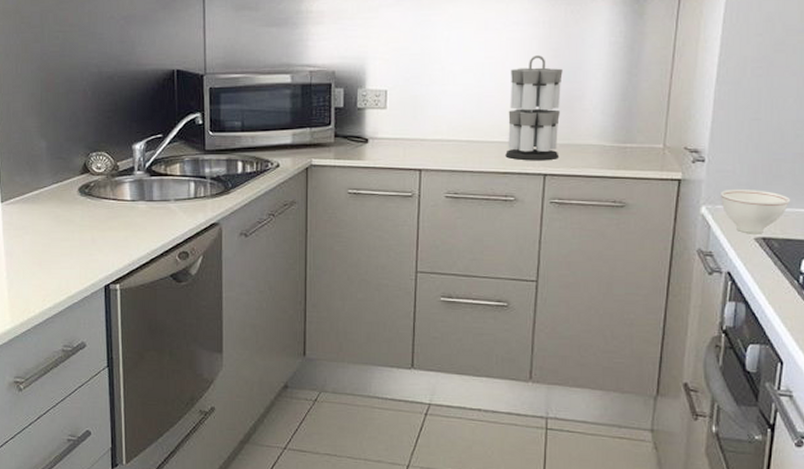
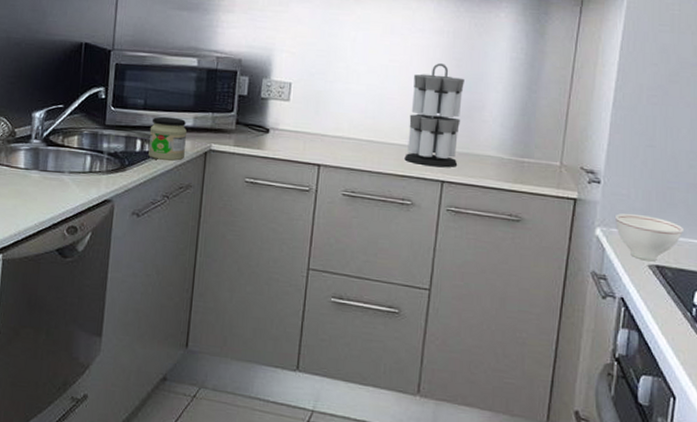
jar: none [249,136,286,180] -> present [148,116,187,162]

